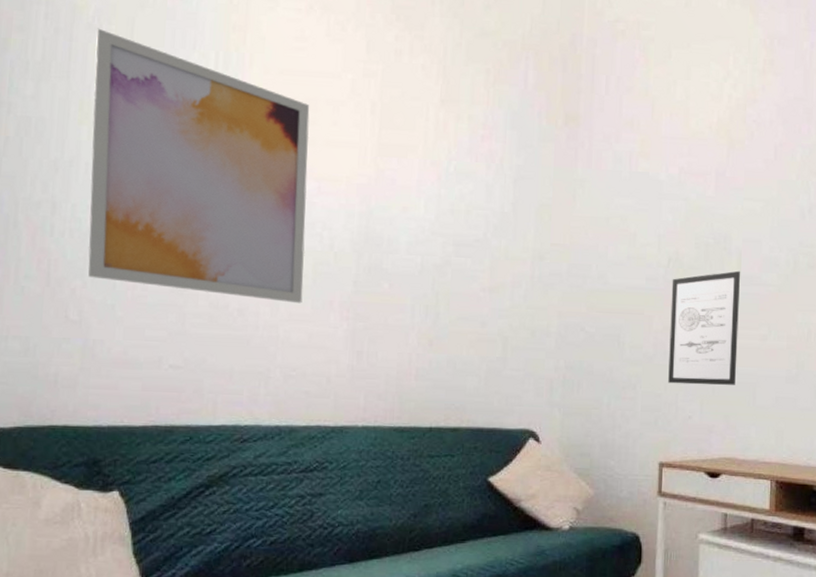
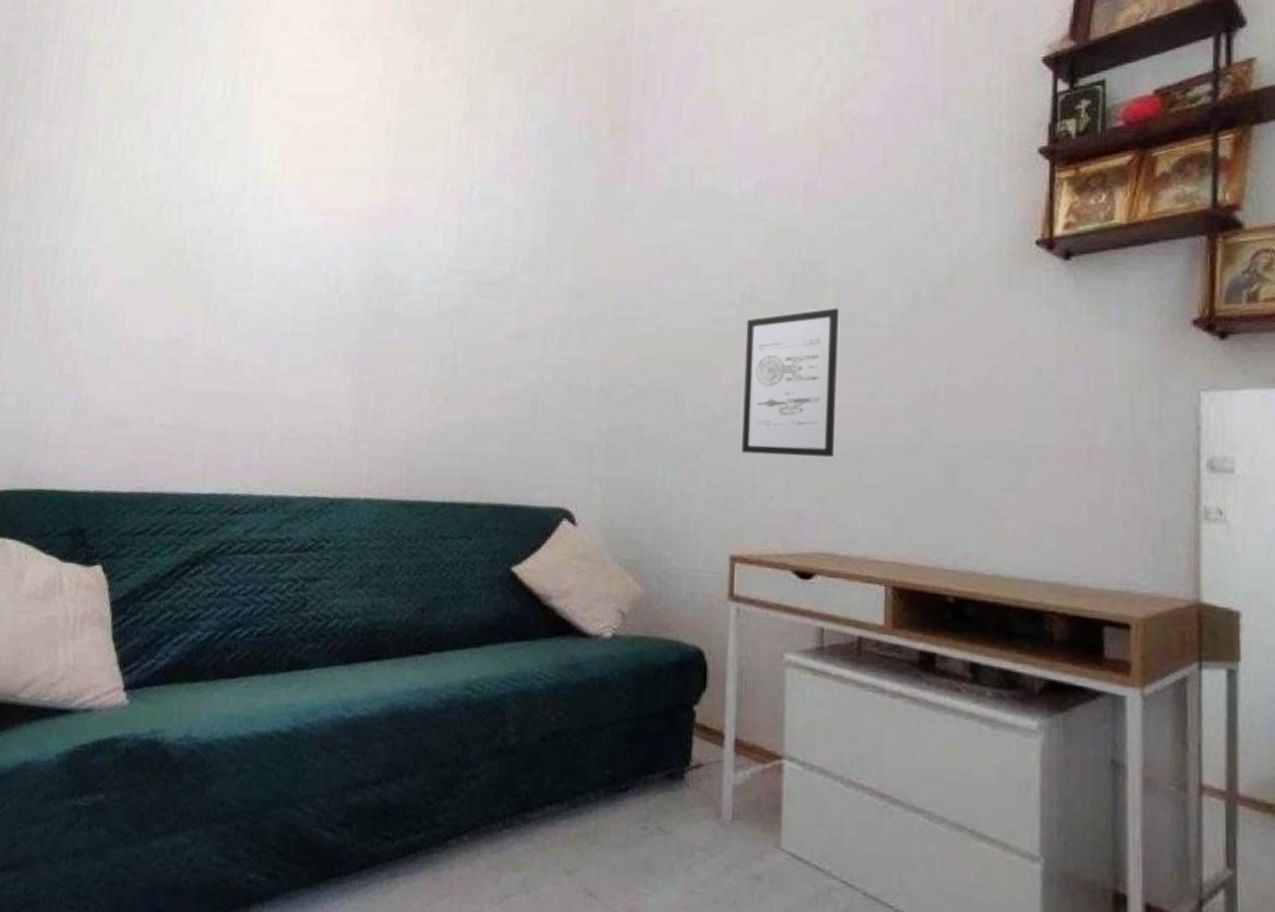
wall art: present [88,28,310,304] -> none [85,63,320,355]

